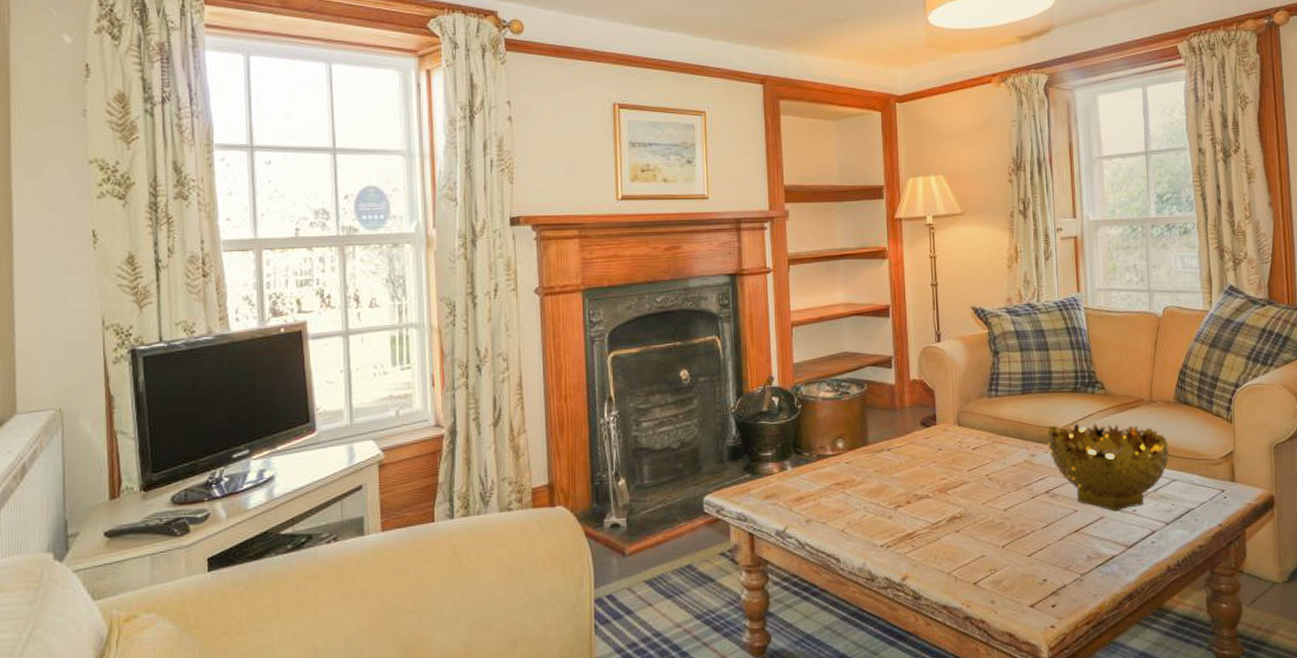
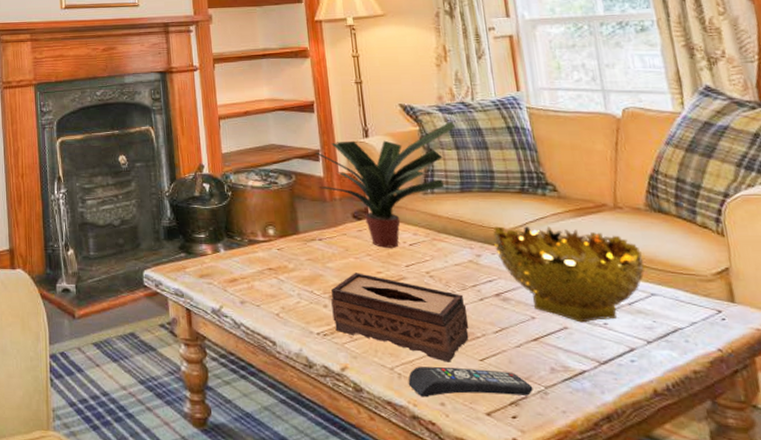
potted plant: none [887,323,1022,454] -> present [314,121,456,248]
tissue box: none [896,481,1021,561] -> present [331,273,469,363]
remote control: none [963,564,1071,598] -> present [408,366,533,398]

